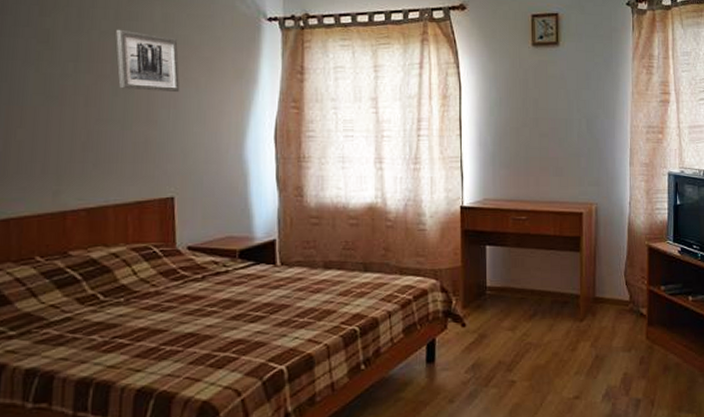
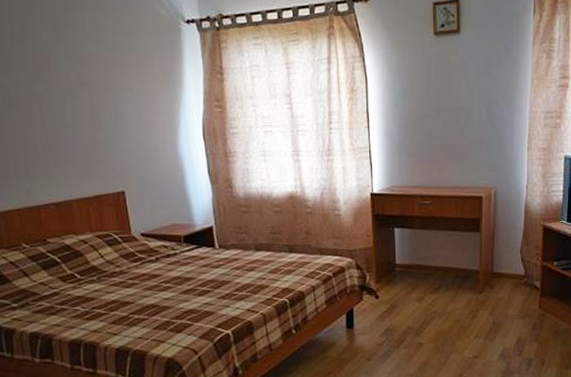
wall art: present [116,29,180,92] -> none [55,39,116,96]

